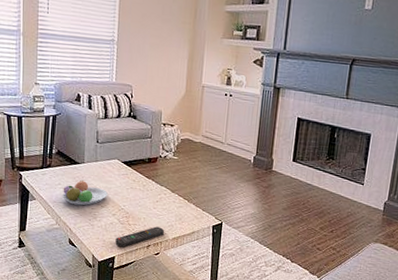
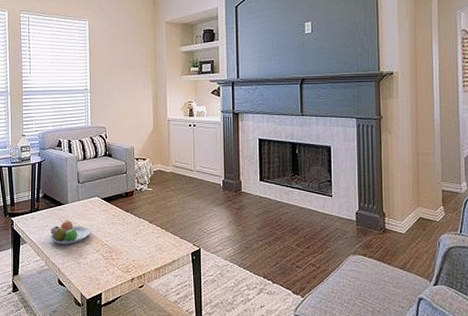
remote control: present [115,226,165,247] -> none [101,259,147,283]

